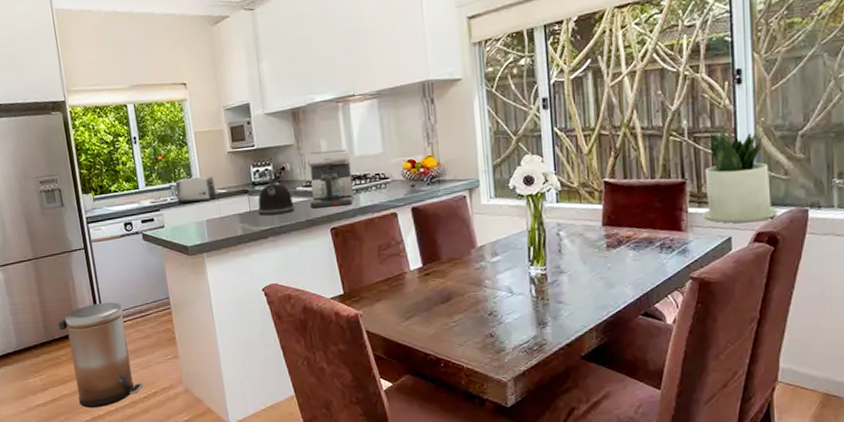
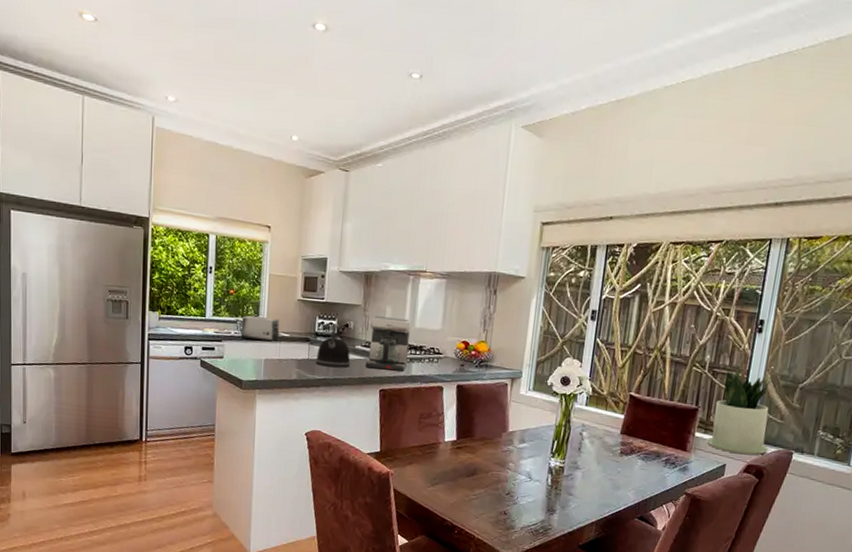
pedal bin: present [58,301,143,408] -> none [101,417,174,517]

